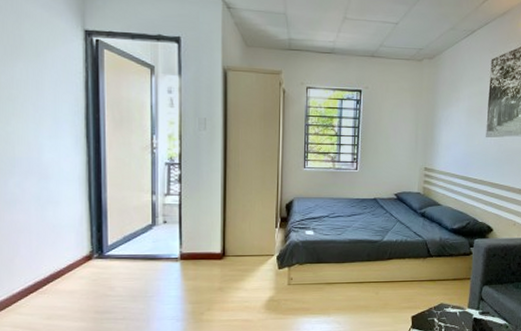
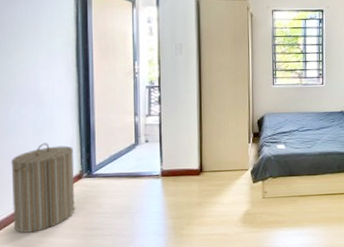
laundry hamper: none [11,220,84,315] -> present [11,143,75,233]

